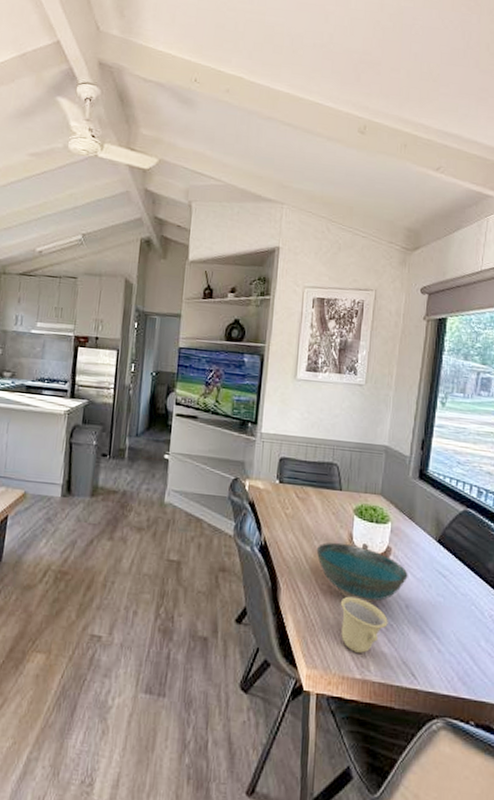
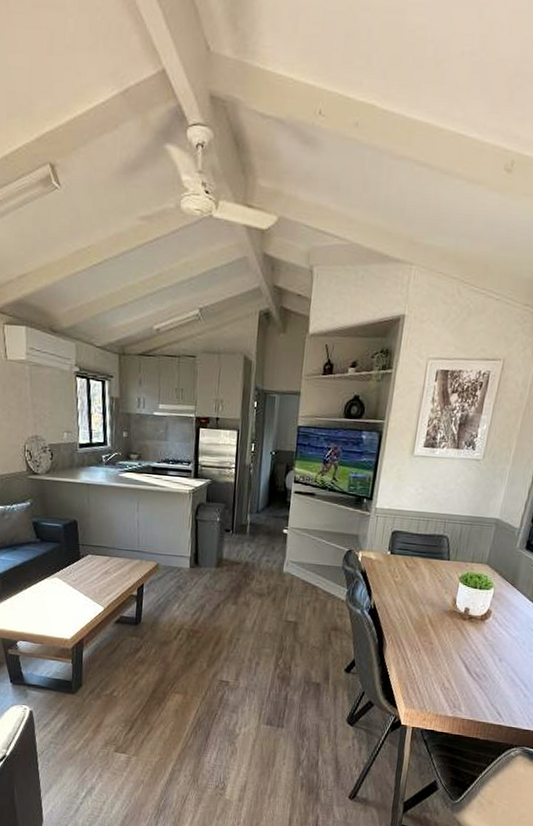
bowl: present [316,542,408,604] -> none [421,606,505,658]
cup: present [340,596,388,653] -> none [438,651,482,697]

